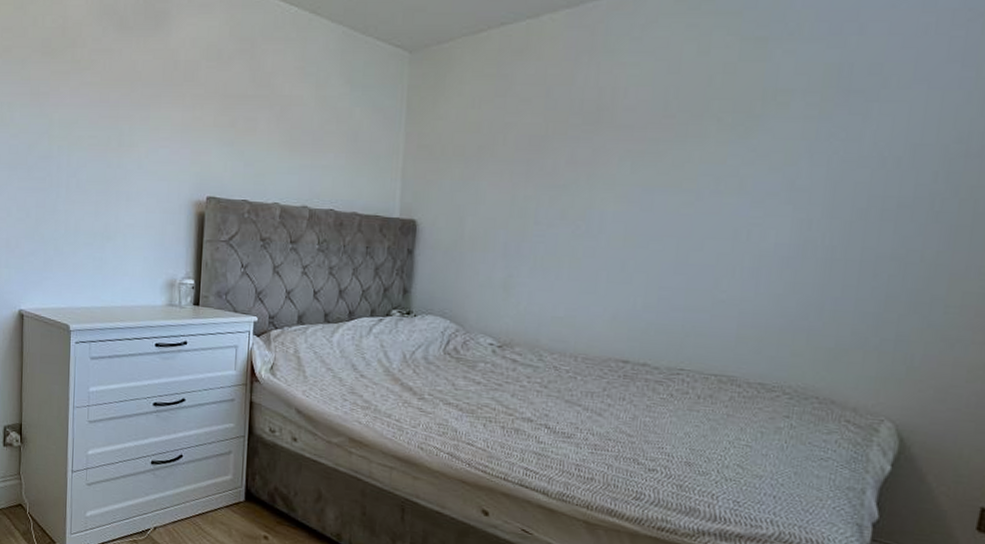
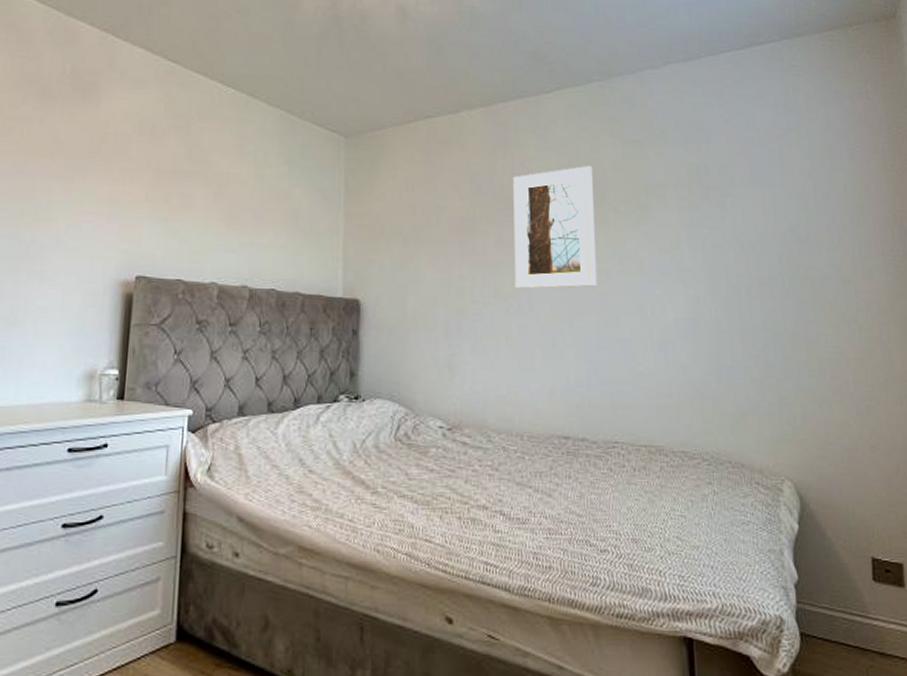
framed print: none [585,70,696,210] -> present [513,165,598,289]

